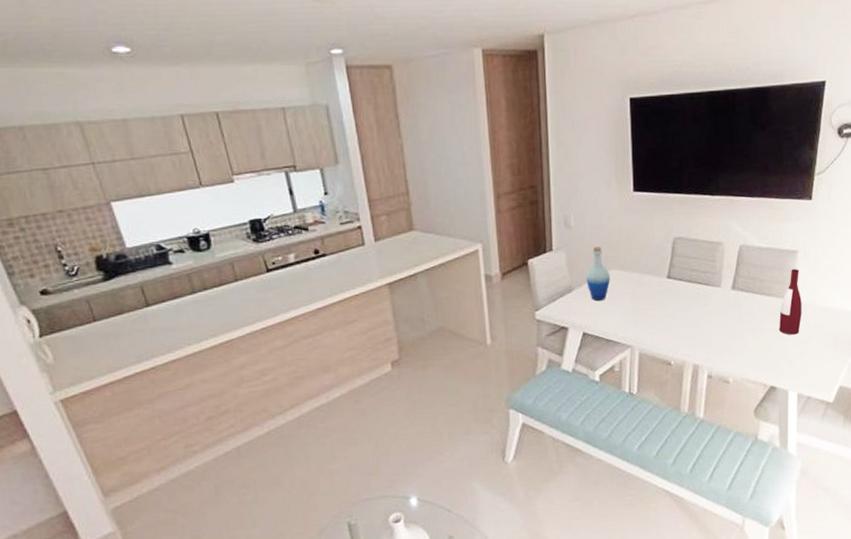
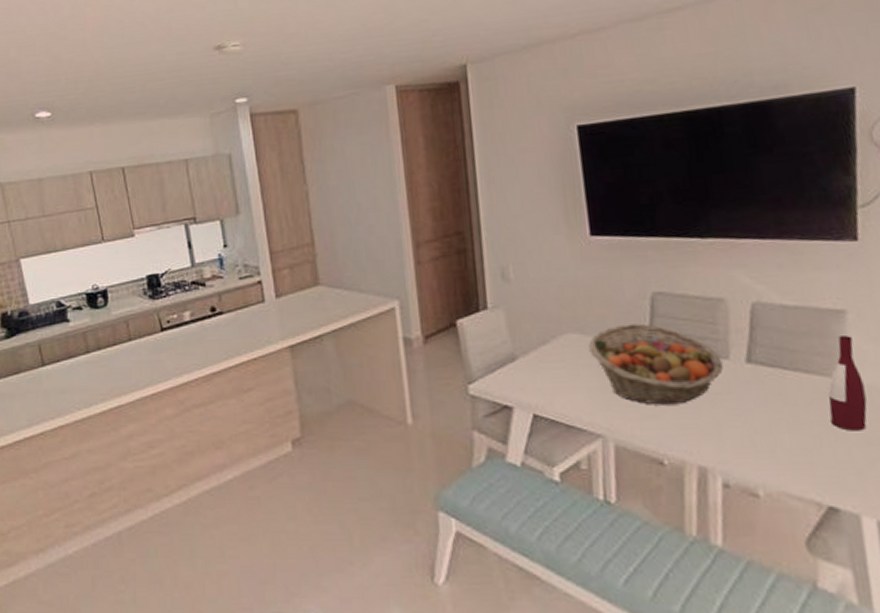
bottle: present [586,247,611,301] -> none [533,304,567,374]
fruit basket: none [626,261,716,322] -> present [588,323,723,405]

